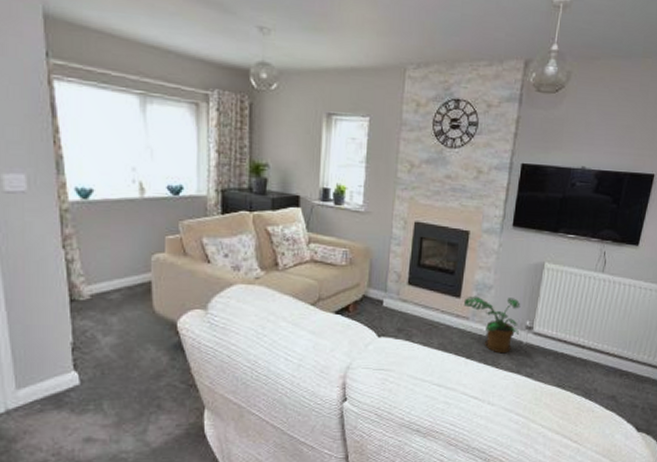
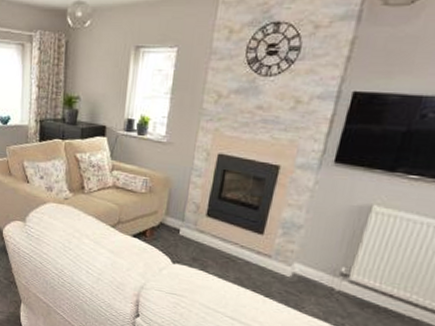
potted plant: present [463,296,521,354] -> none [266,234,336,298]

